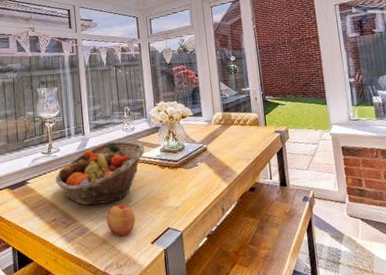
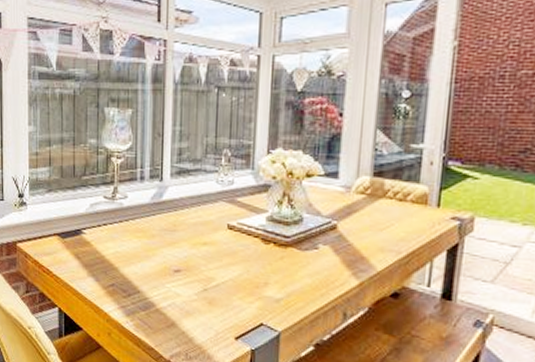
fruit basket: present [55,141,145,205] -> none [118,196,245,277]
apple: present [106,202,136,236] -> none [178,278,218,322]

